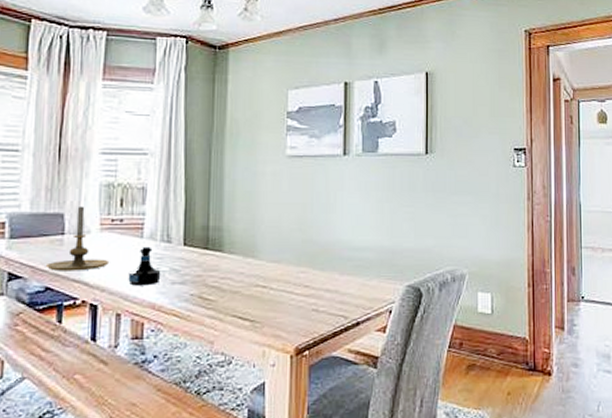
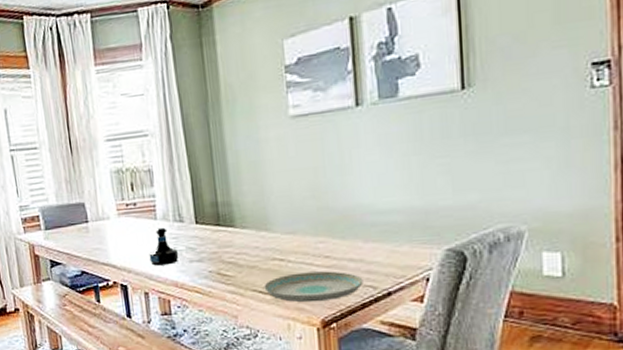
candle holder: present [45,206,110,271] -> none [78,194,131,257]
plate: none [244,300,336,330] -> present [264,271,364,303]

